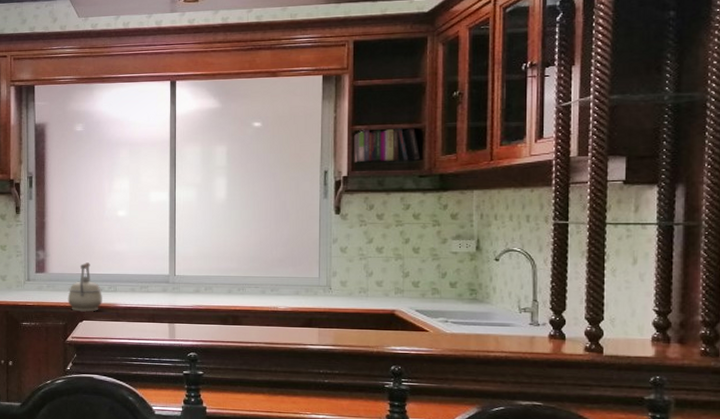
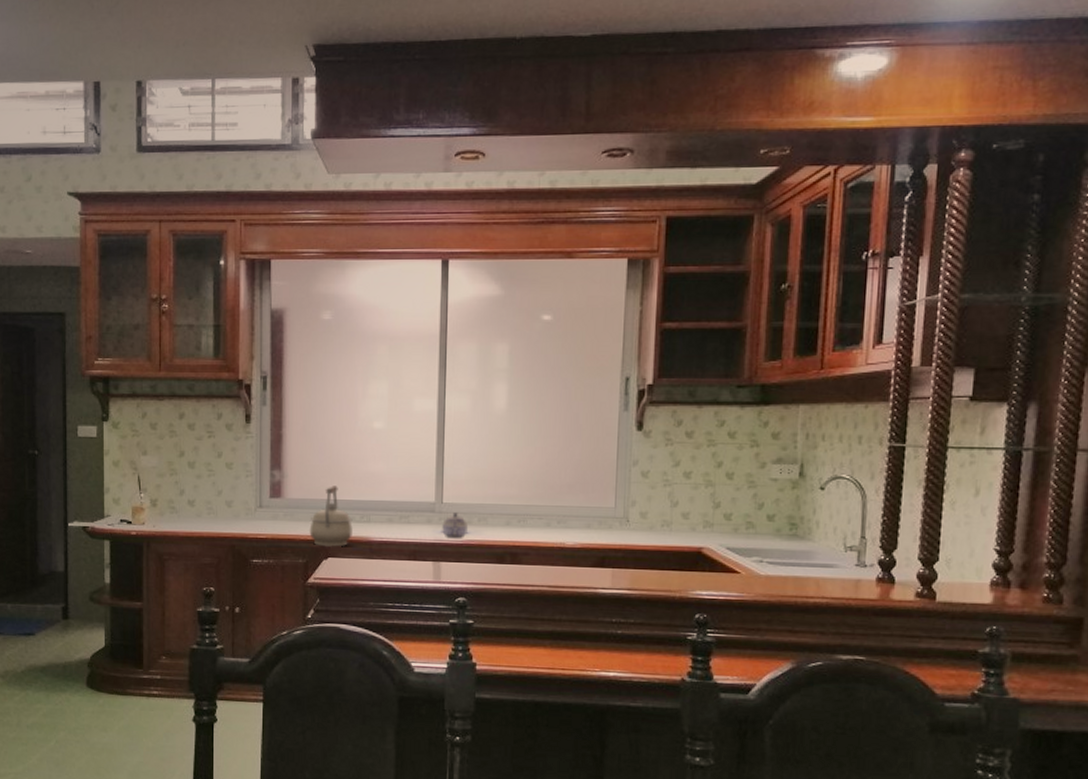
teapot: none [174,283,197,305] -> present [441,512,469,539]
books: present [354,127,421,163] -> none [661,327,740,369]

